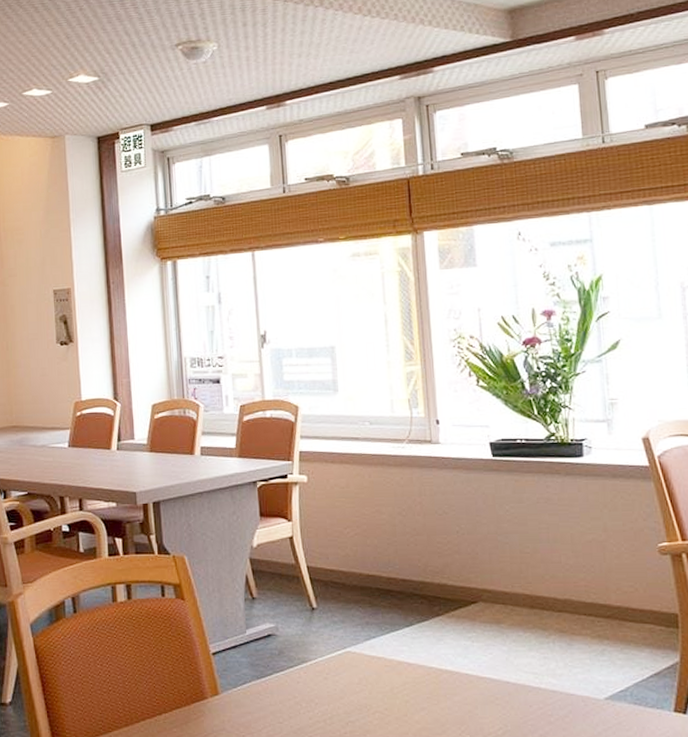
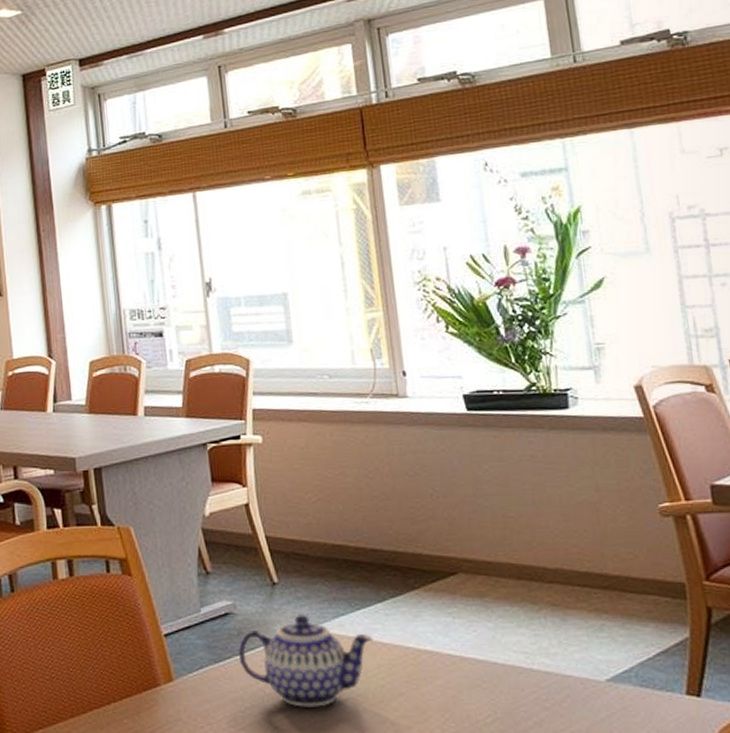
teapot: none [278,637,400,719] -> present [238,615,374,707]

